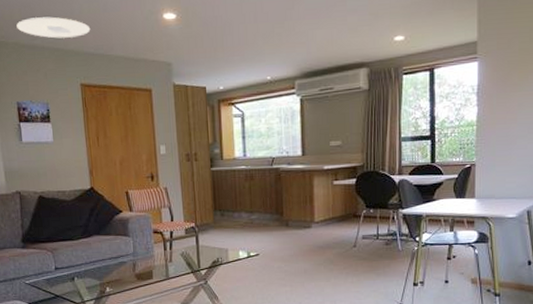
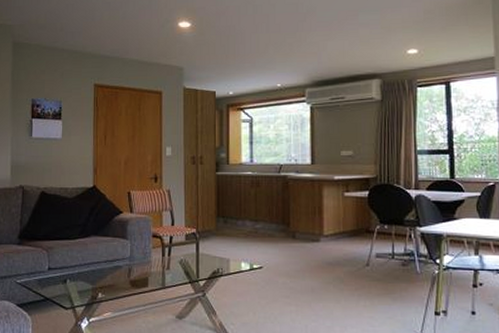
ceiling light: present [16,17,91,39] -> none [41,22,109,42]

